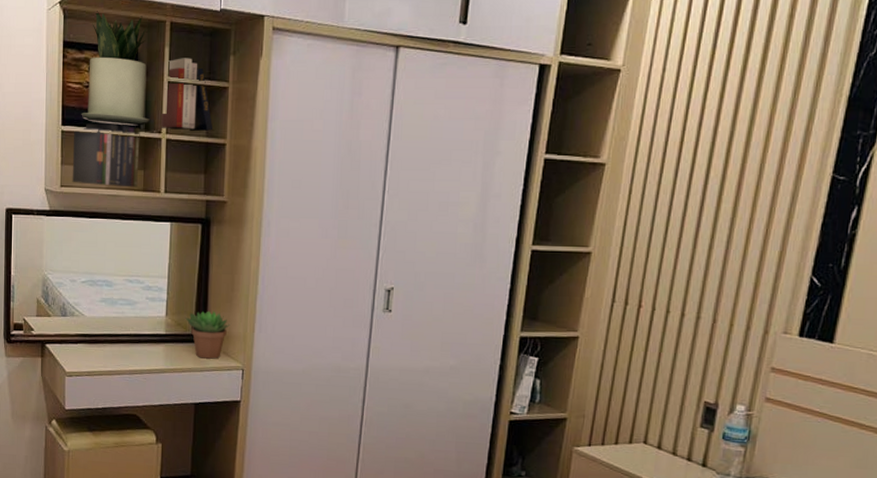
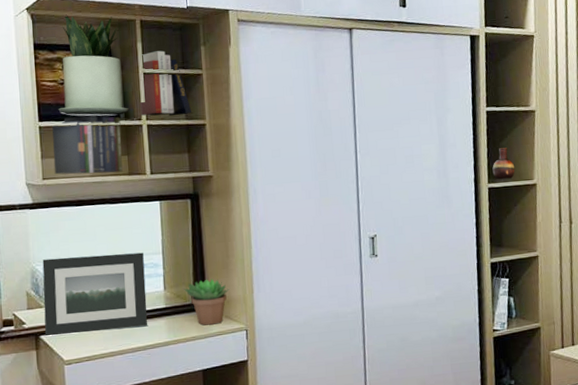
picture frame: none [50,268,149,350] -> present [42,252,148,337]
vase: none [540,205,569,243] -> present [492,147,515,180]

